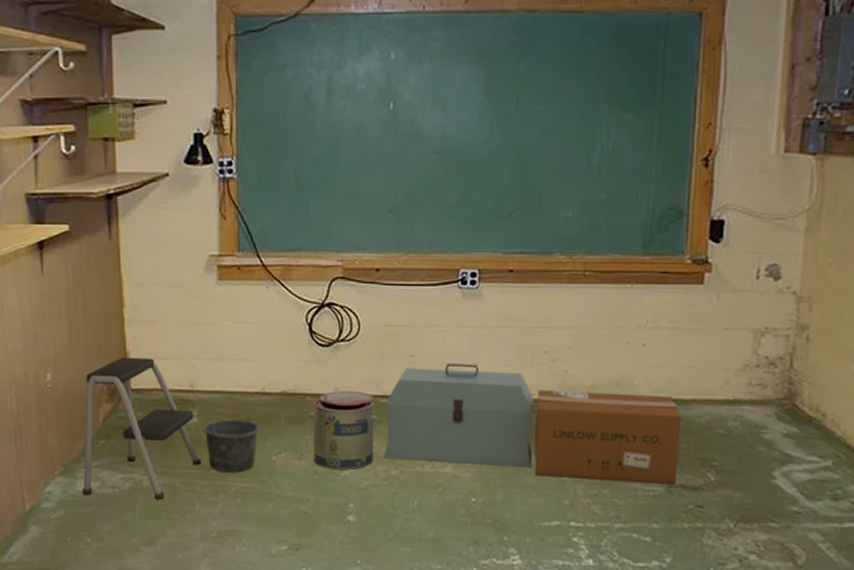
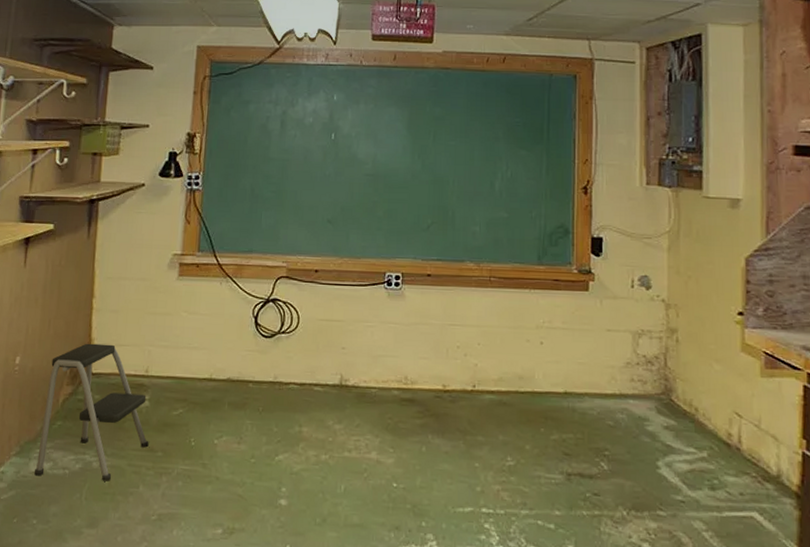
bucket: present [202,398,260,473] -> none [152,384,206,455]
paint can: present [307,390,381,471] -> none [249,378,314,455]
toolbox: present [383,363,535,467] -> none [315,355,449,454]
box: present [534,390,682,485] -> none [449,381,576,473]

